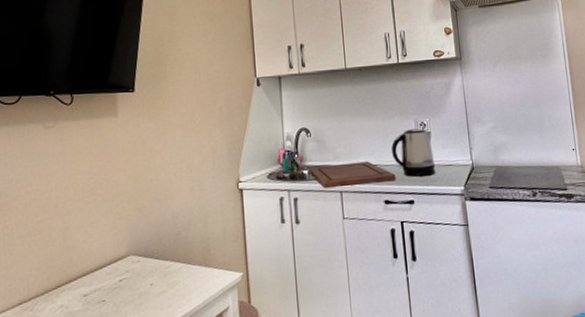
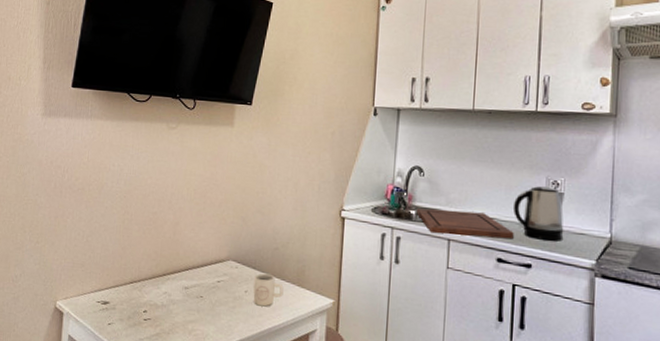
mug: none [159,260,191,296] -> present [253,273,284,307]

